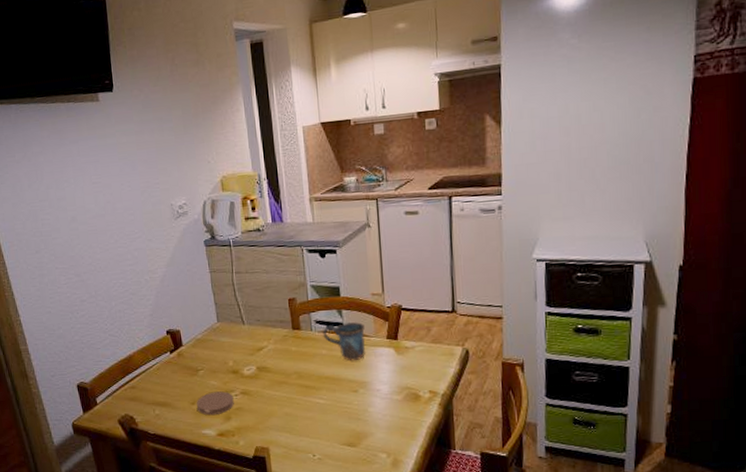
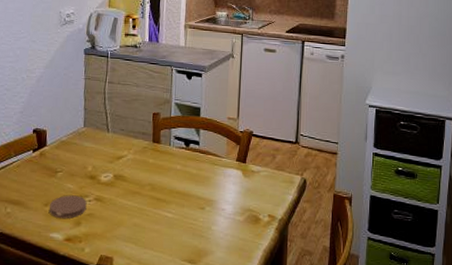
mug: present [322,322,366,362] -> none [179,142,218,179]

